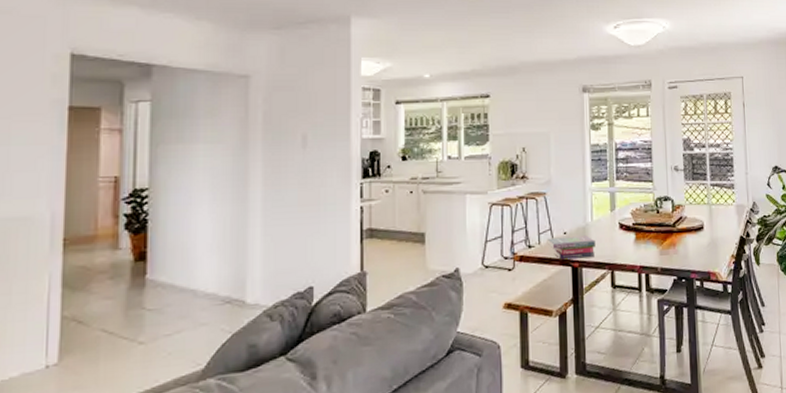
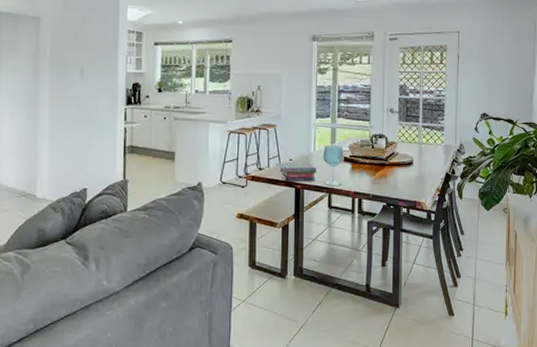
wine glass: none [601,212,627,262] -> present [322,145,344,187]

